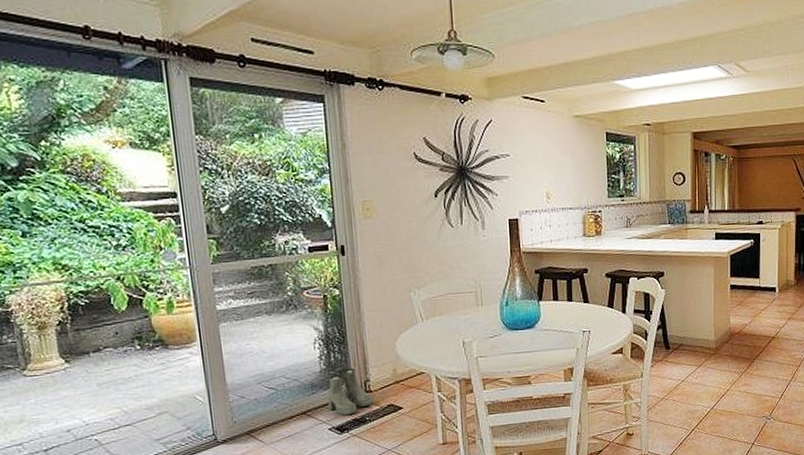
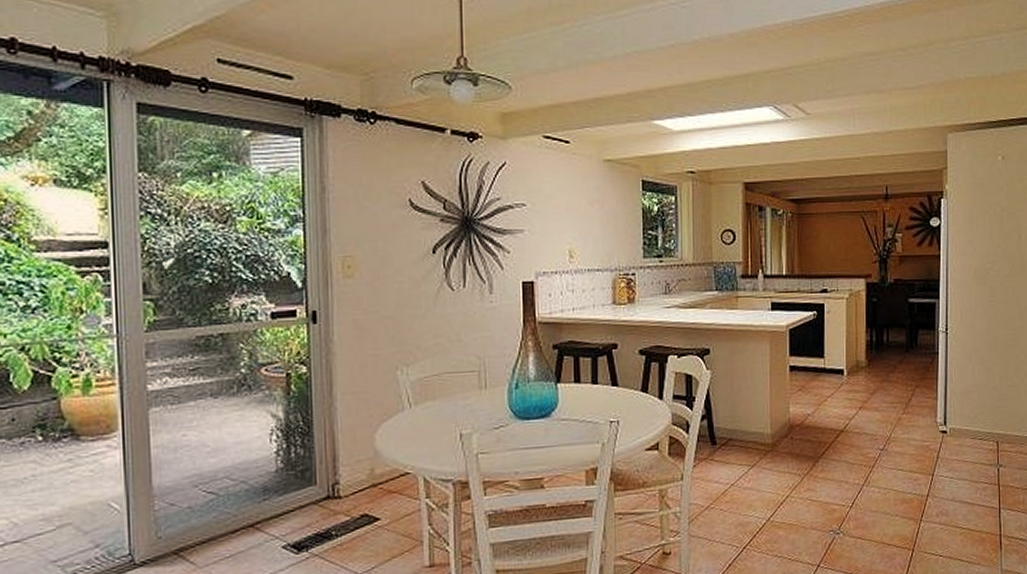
boots: present [327,368,372,416] -> none [283,466,341,530]

